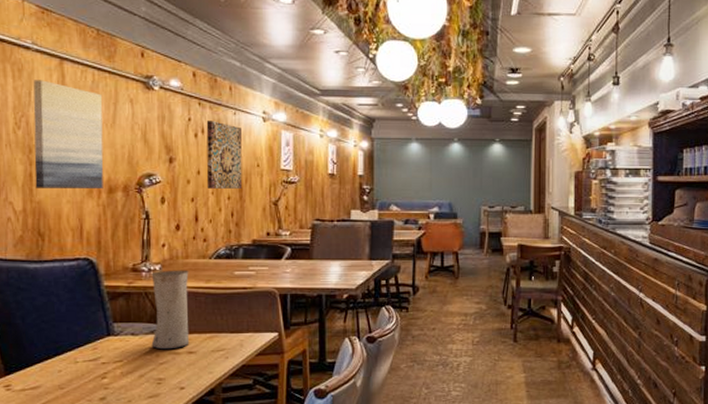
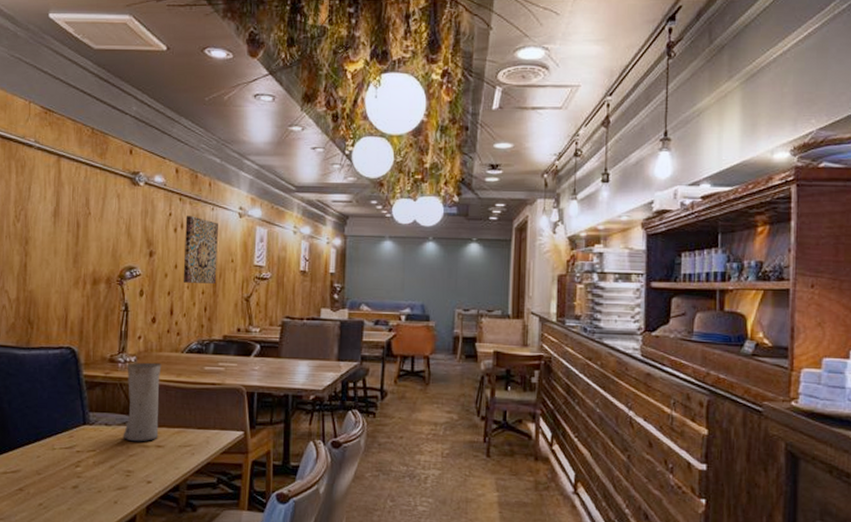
wall art: present [33,80,104,188] -> none [29,176,93,280]

